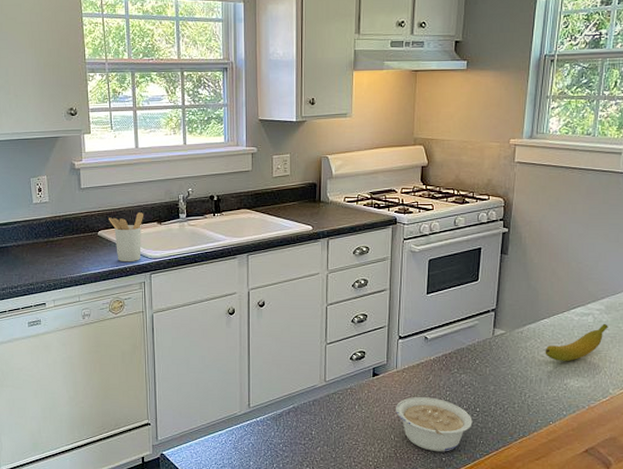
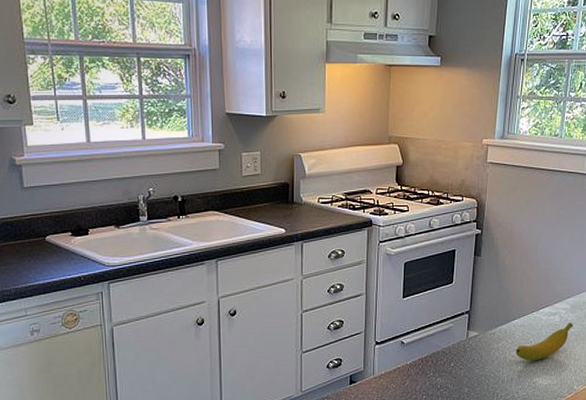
utensil holder: present [109,212,143,263] -> none [58,215,98,271]

